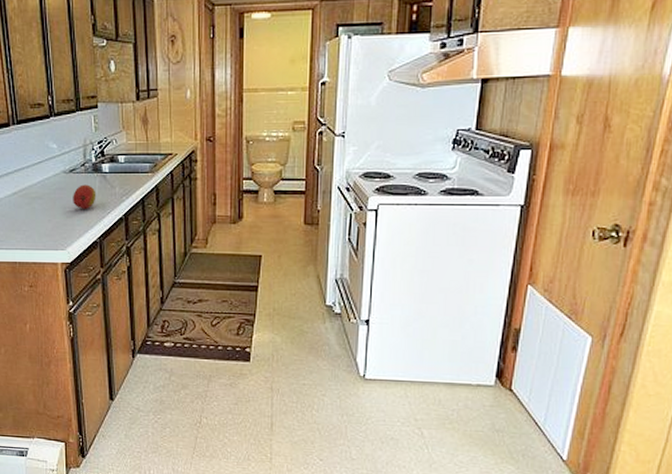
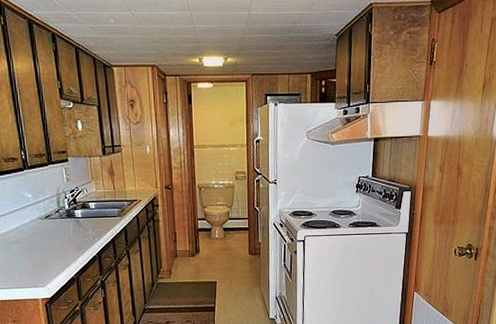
fruit: present [73,184,96,209] -> none [49,228,71,250]

